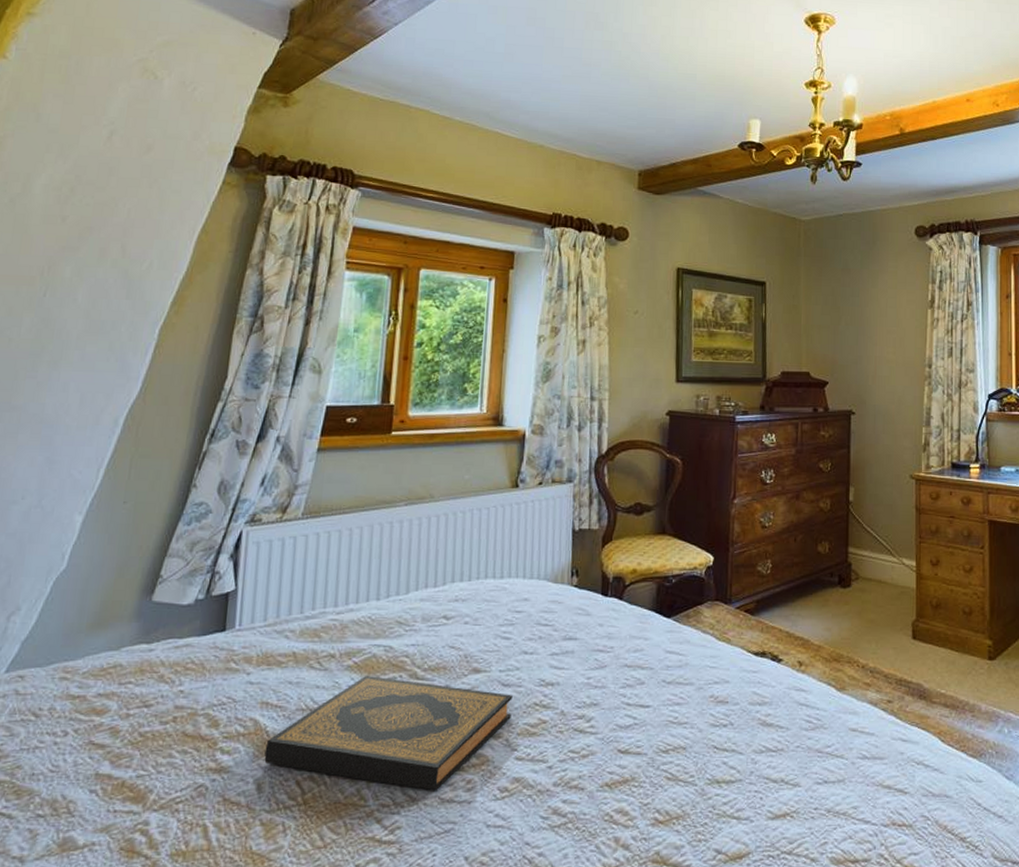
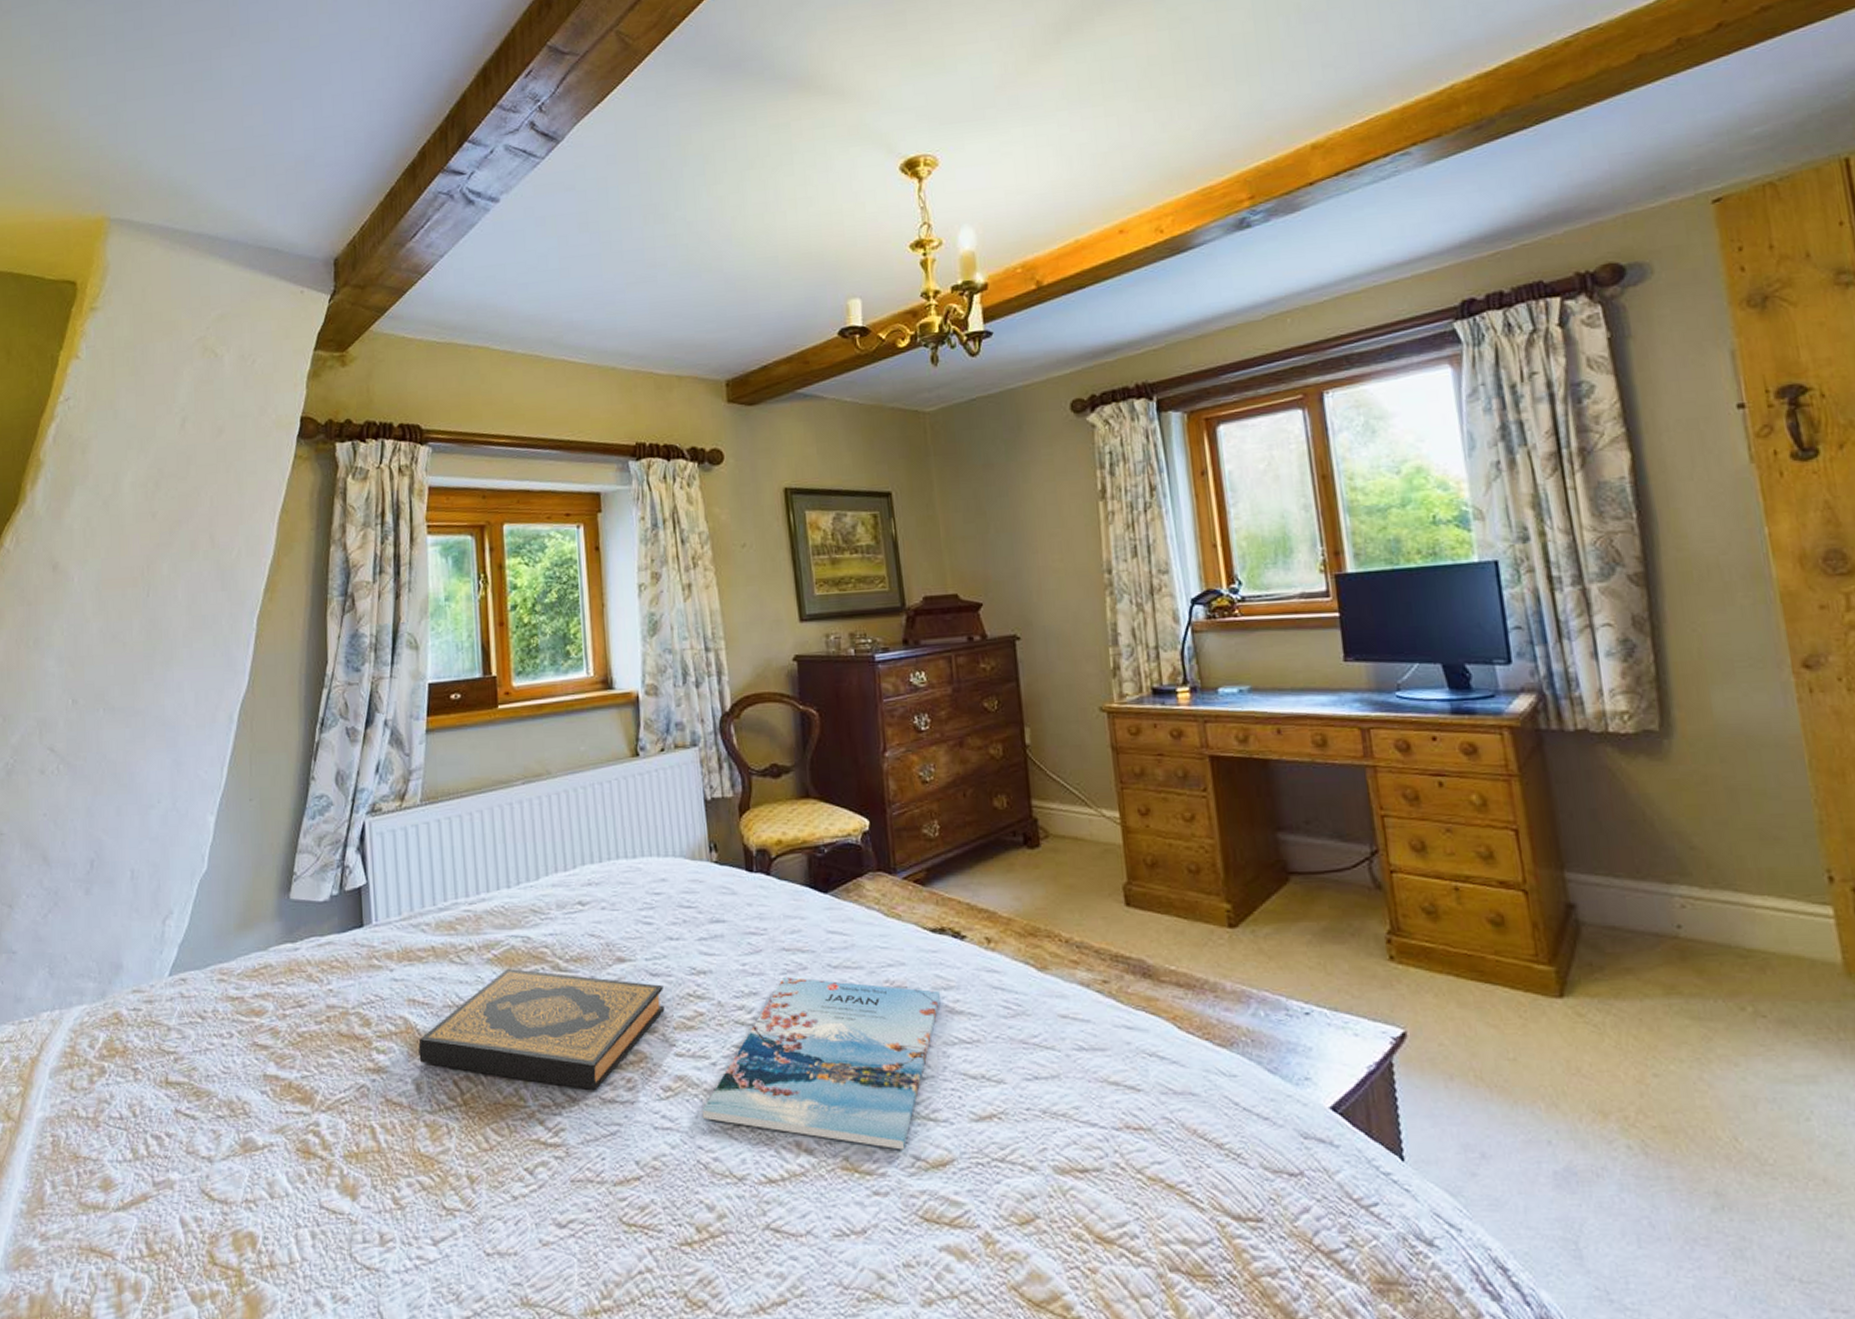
magazine: none [533,691,756,845] -> present [702,977,941,1150]

